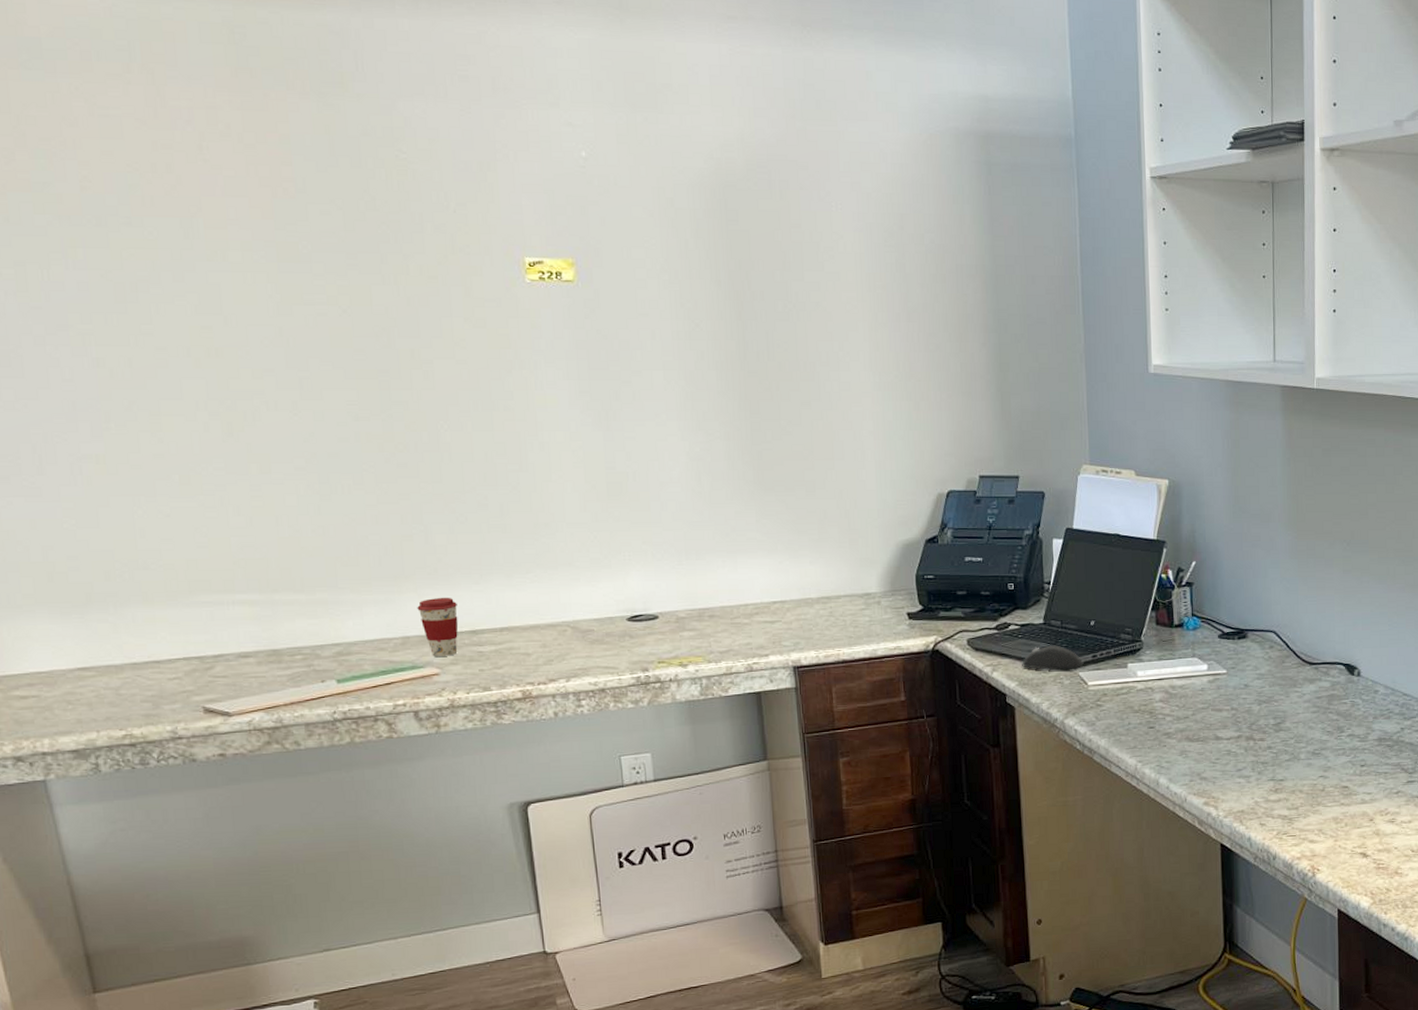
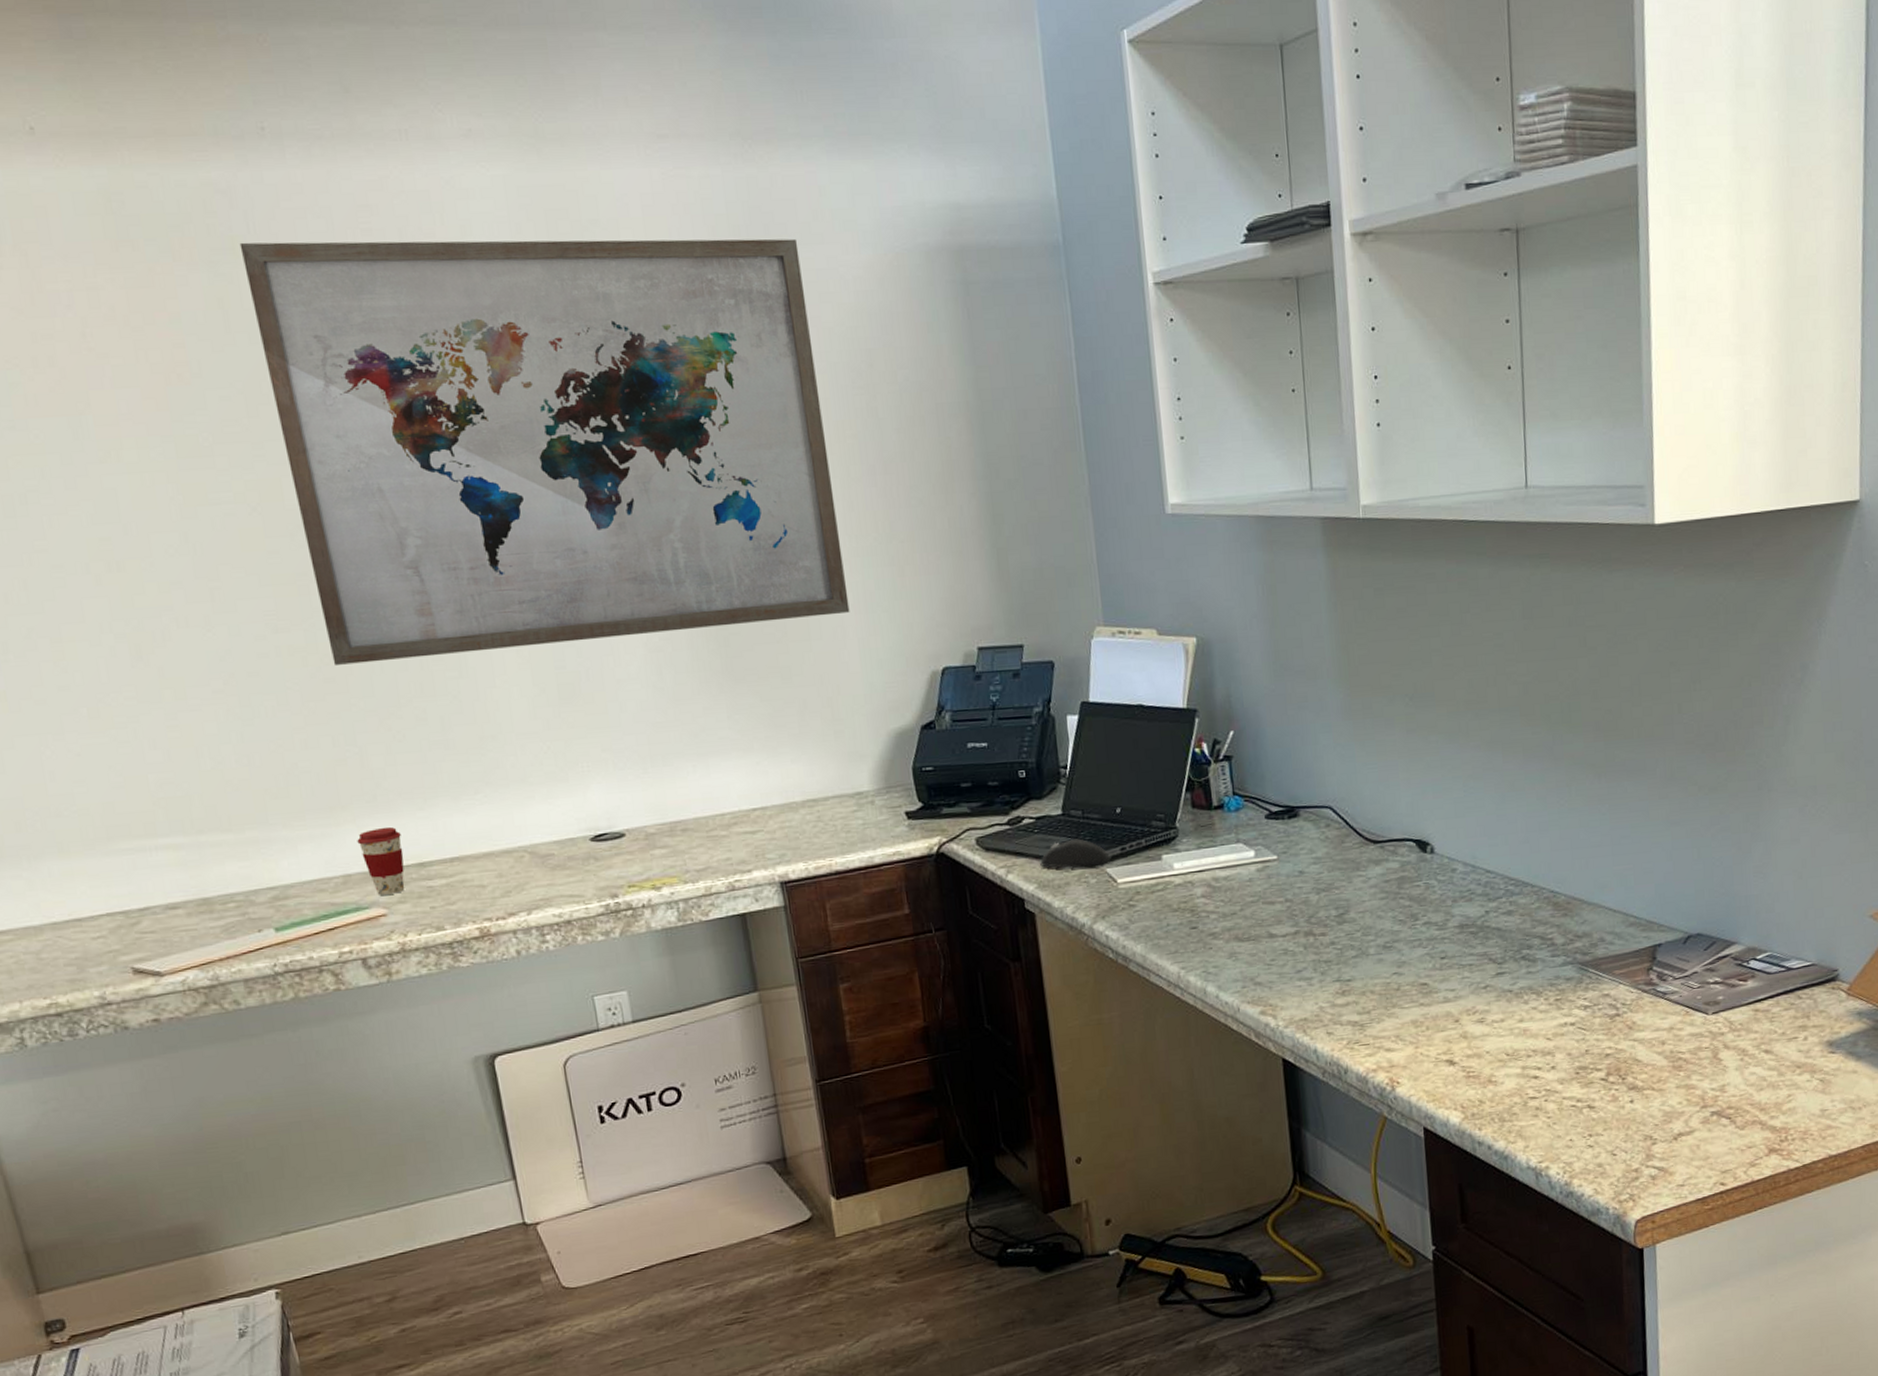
wall art: none [348,78,870,452] -> present [239,238,850,665]

